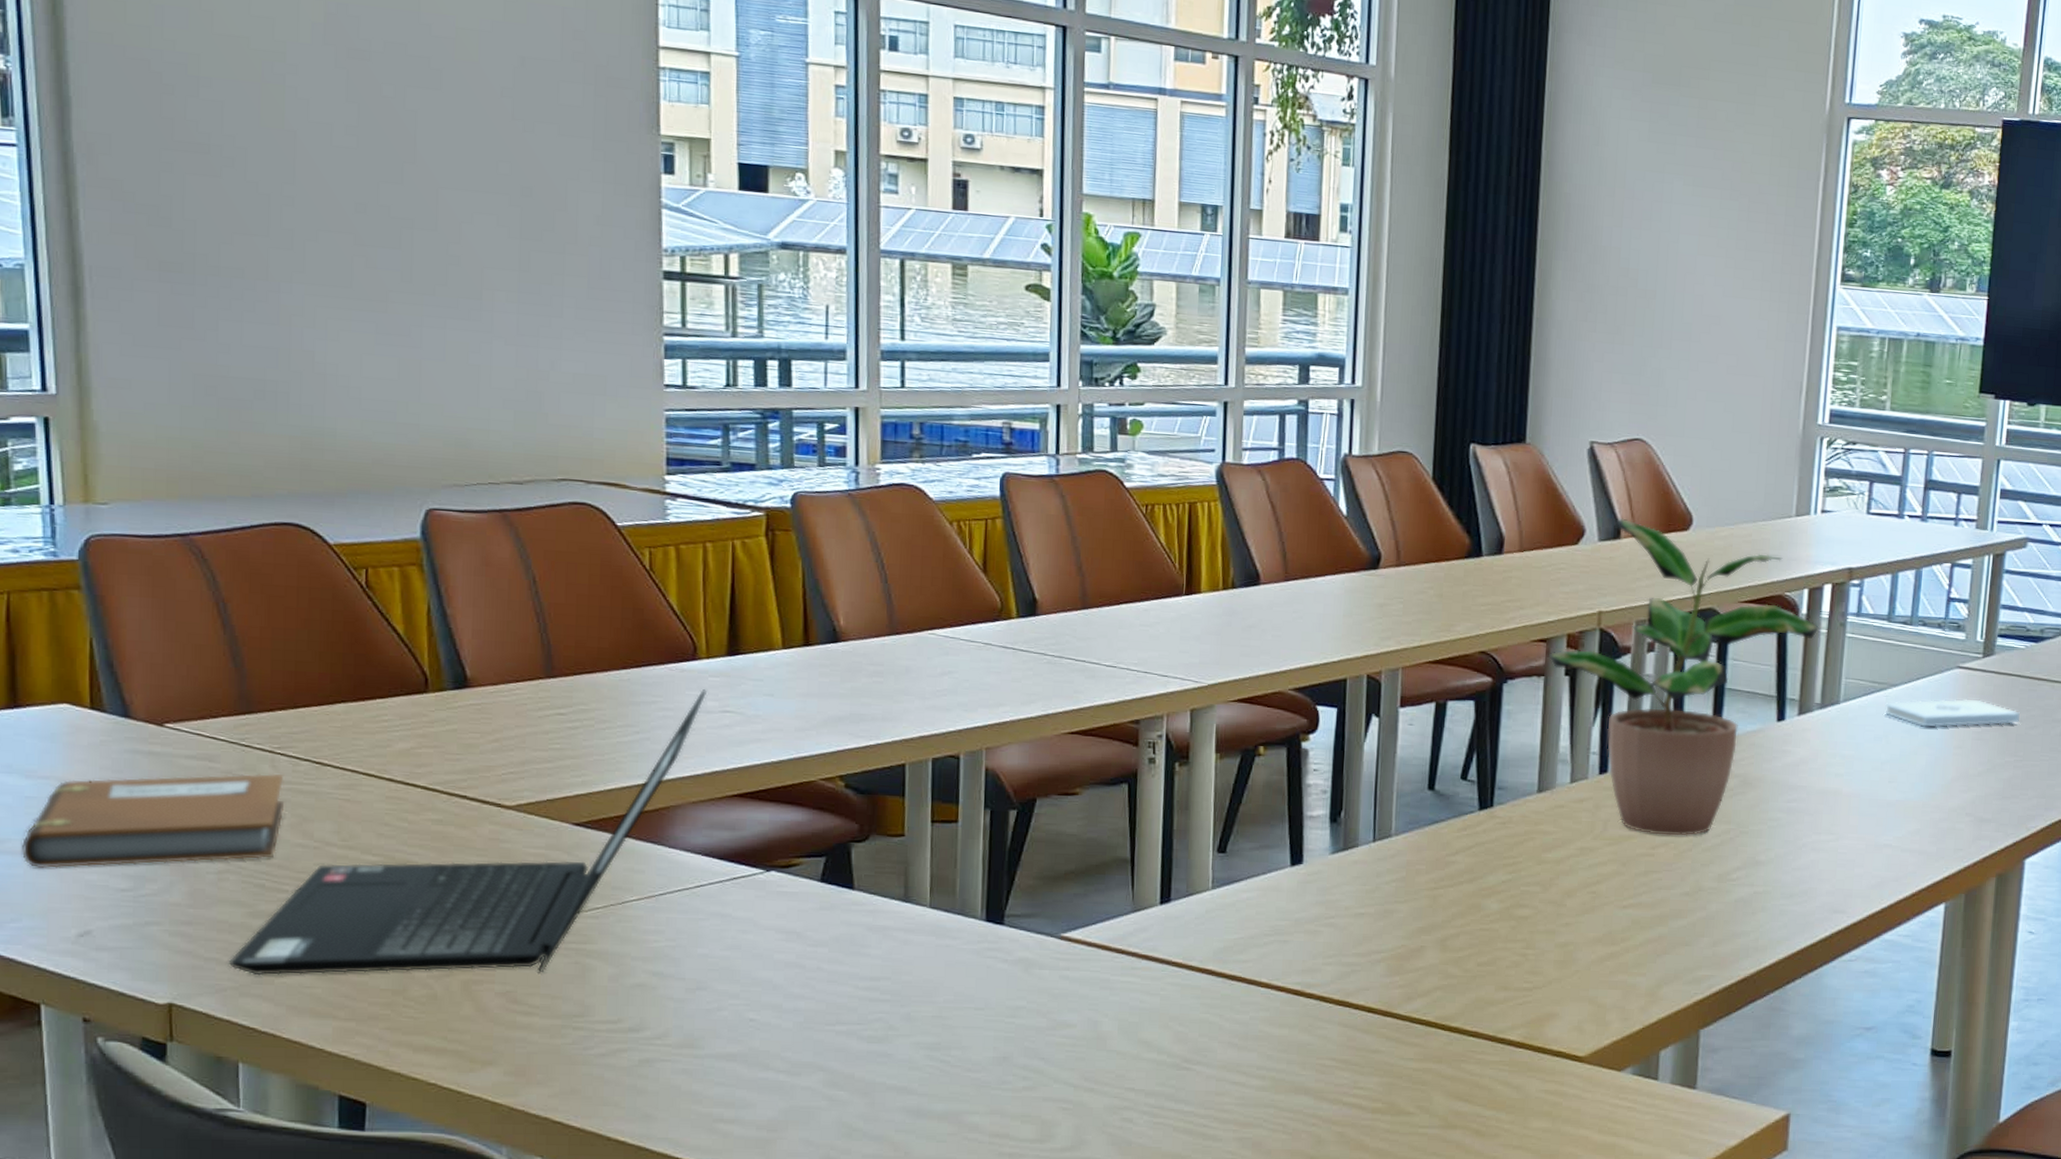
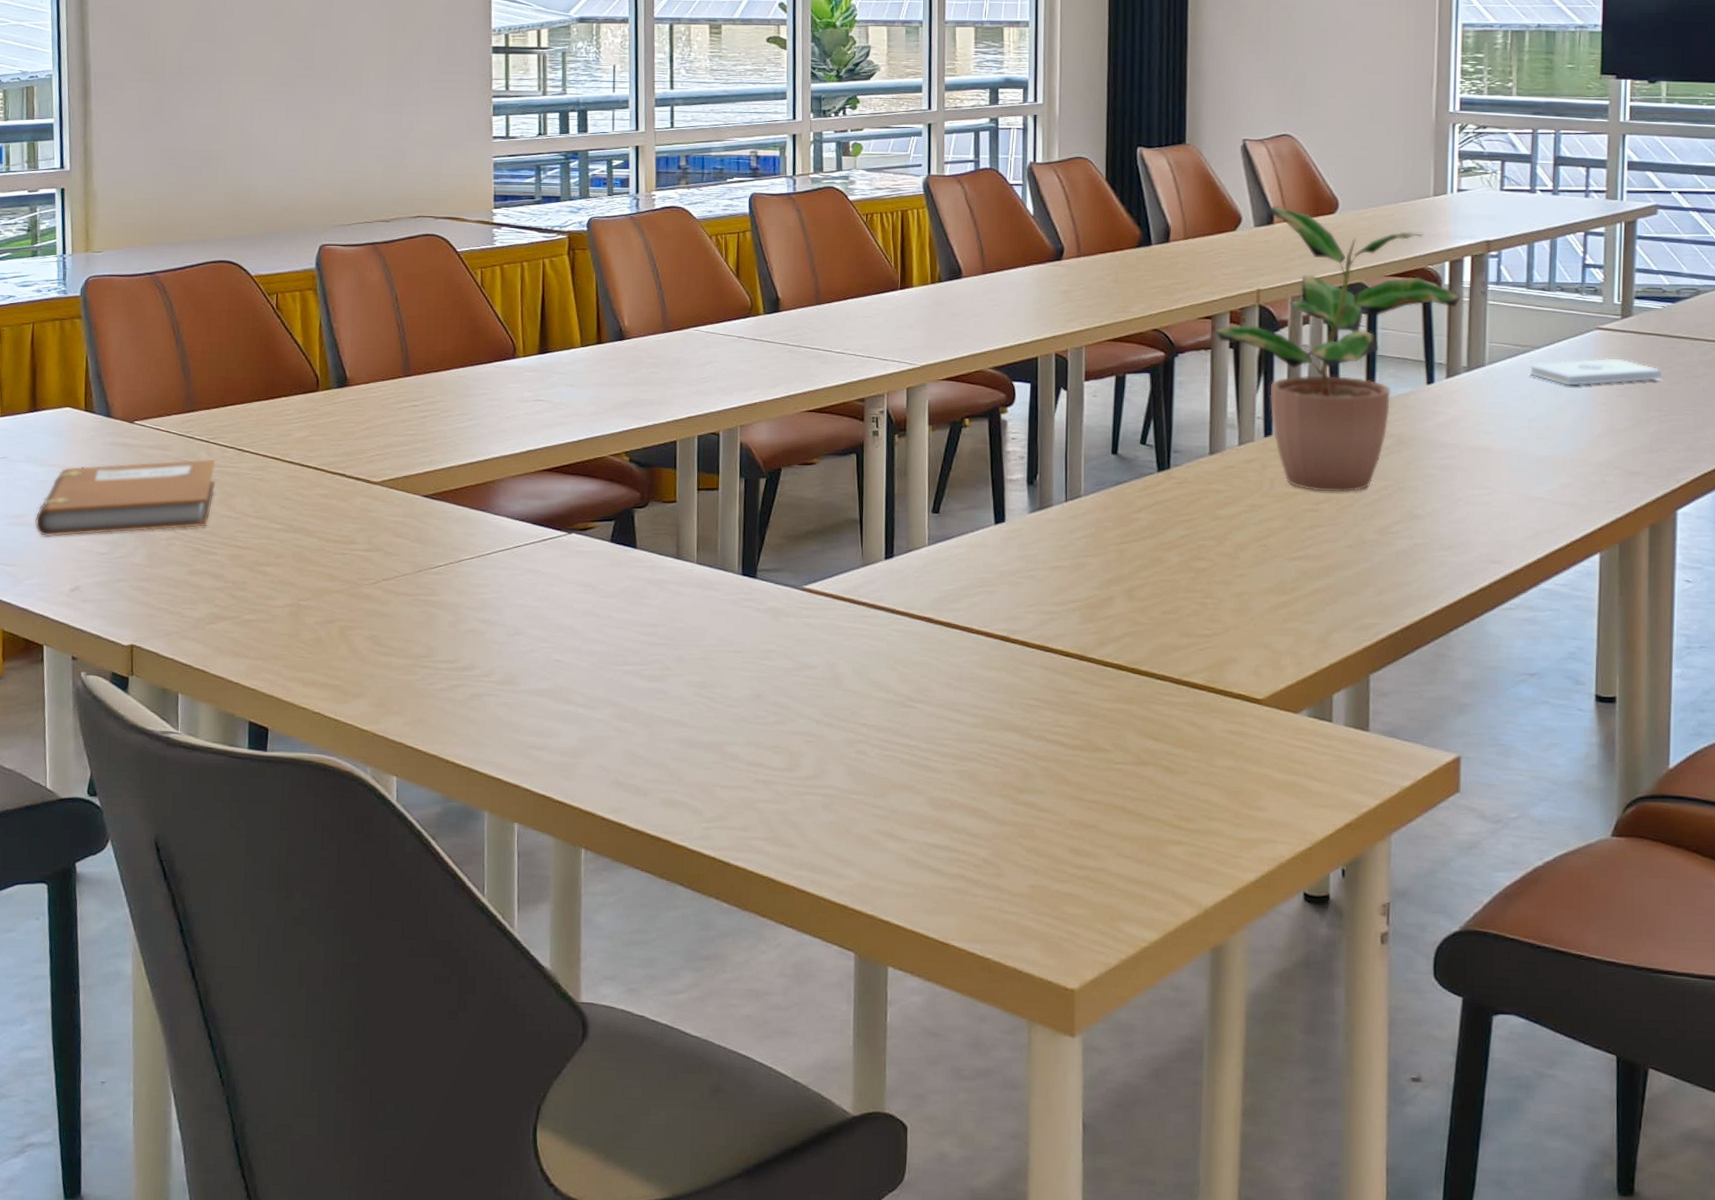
laptop computer: present [228,689,708,976] -> none [173,382,524,622]

